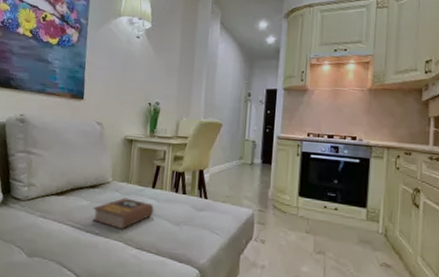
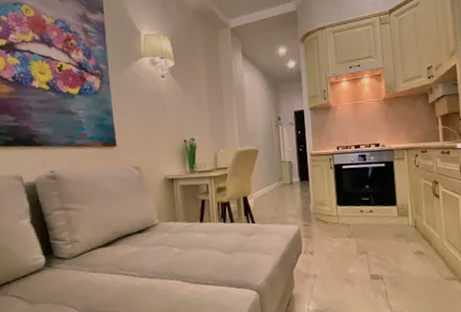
book: present [92,197,154,229] -> none [143,236,206,268]

